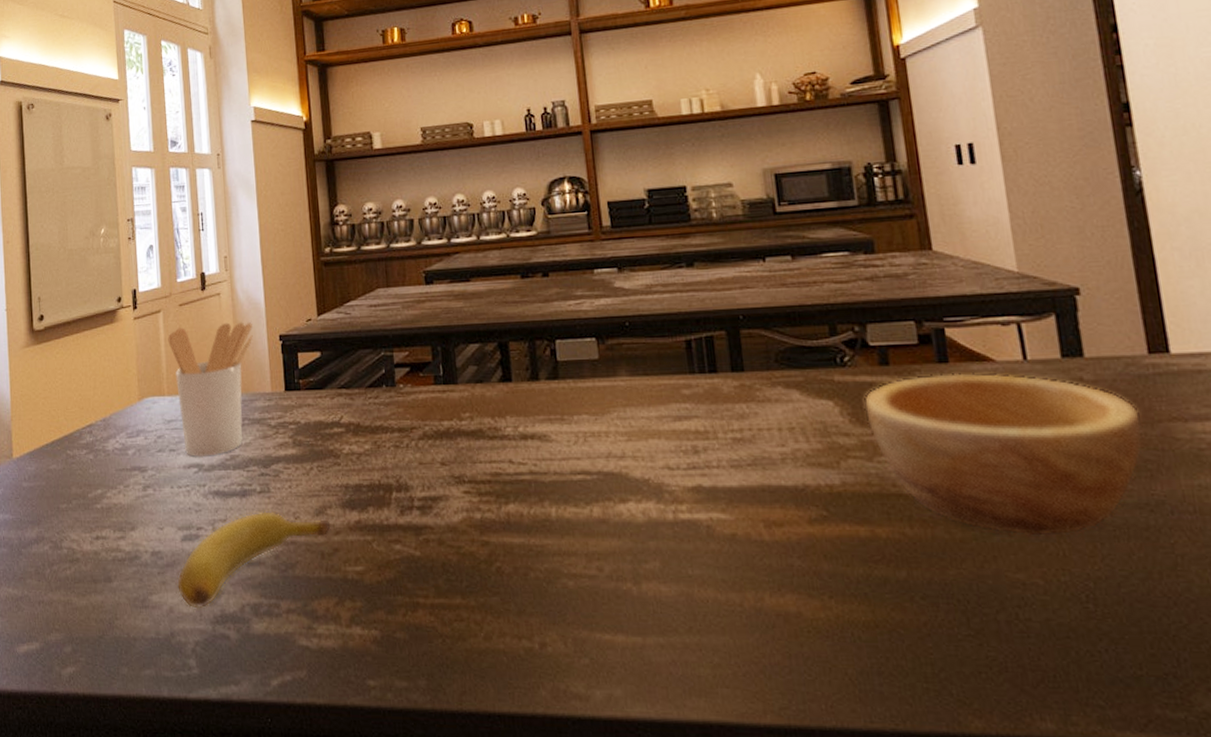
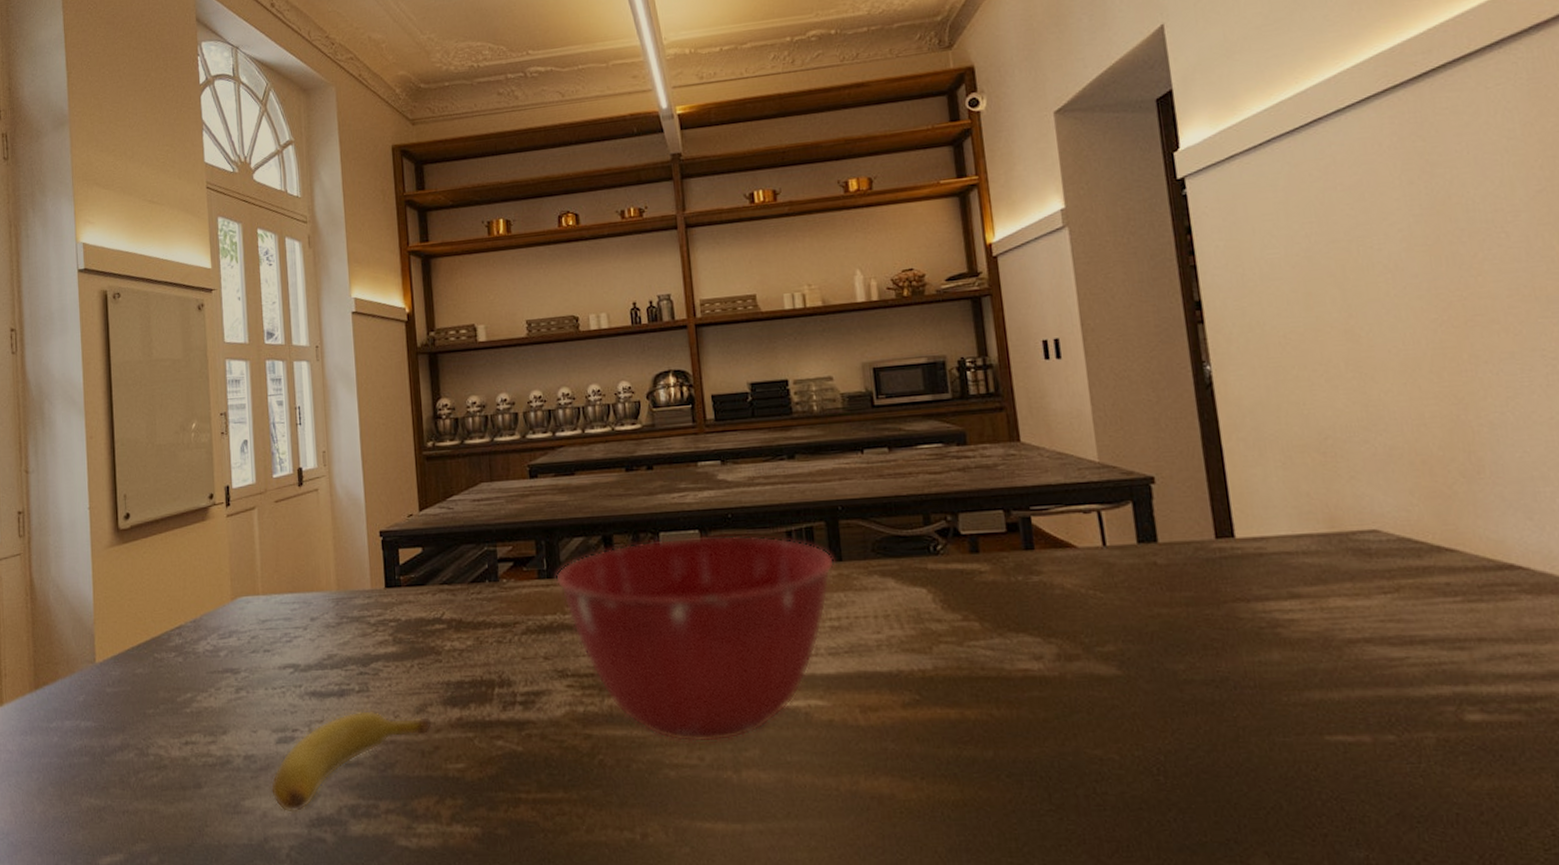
utensil holder: present [168,322,253,458] -> none [263,518,352,658]
mixing bowl: none [451,343,737,554] -> present [555,535,835,743]
bowl: present [863,372,1144,538] -> none [954,558,1211,715]

